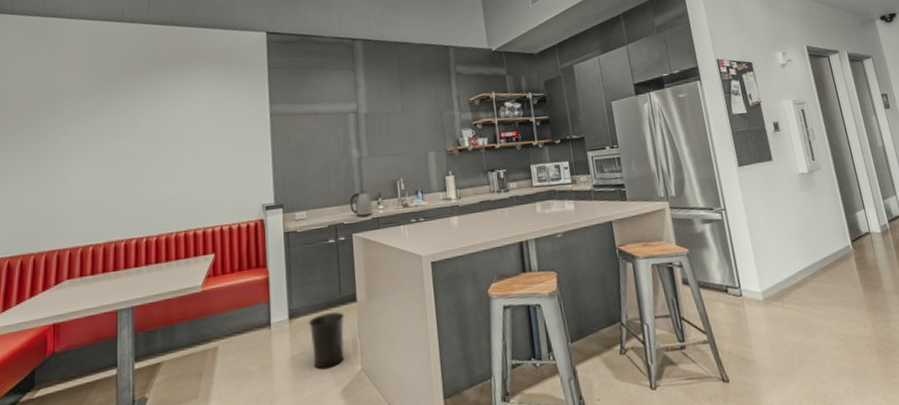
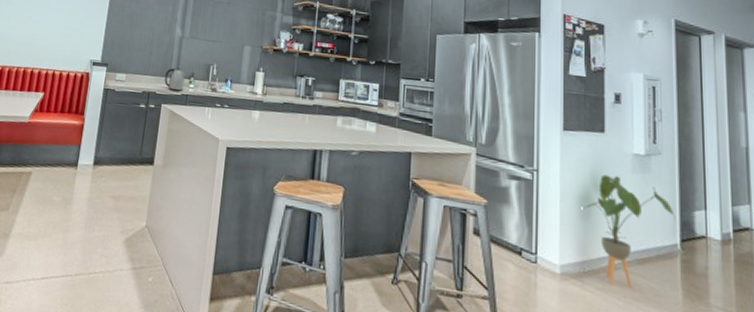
waste bin: present [308,312,344,370] -> none [106,168,141,218]
house plant: none [769,197,844,297] -> present [583,174,676,288]

